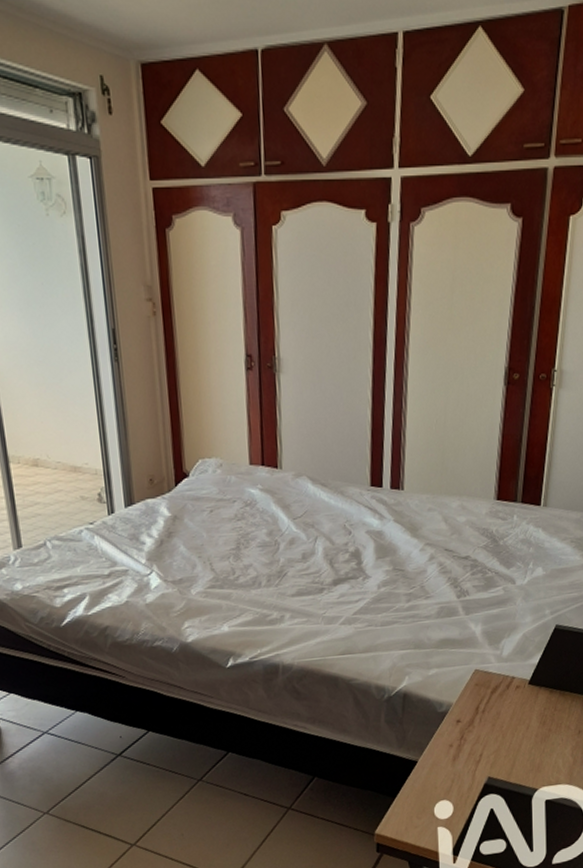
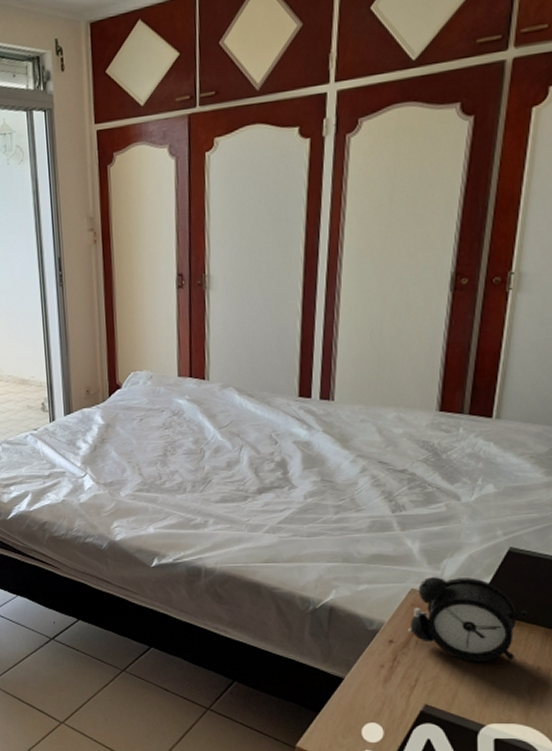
alarm clock: none [473,655,571,733] -> present [408,577,528,663]

